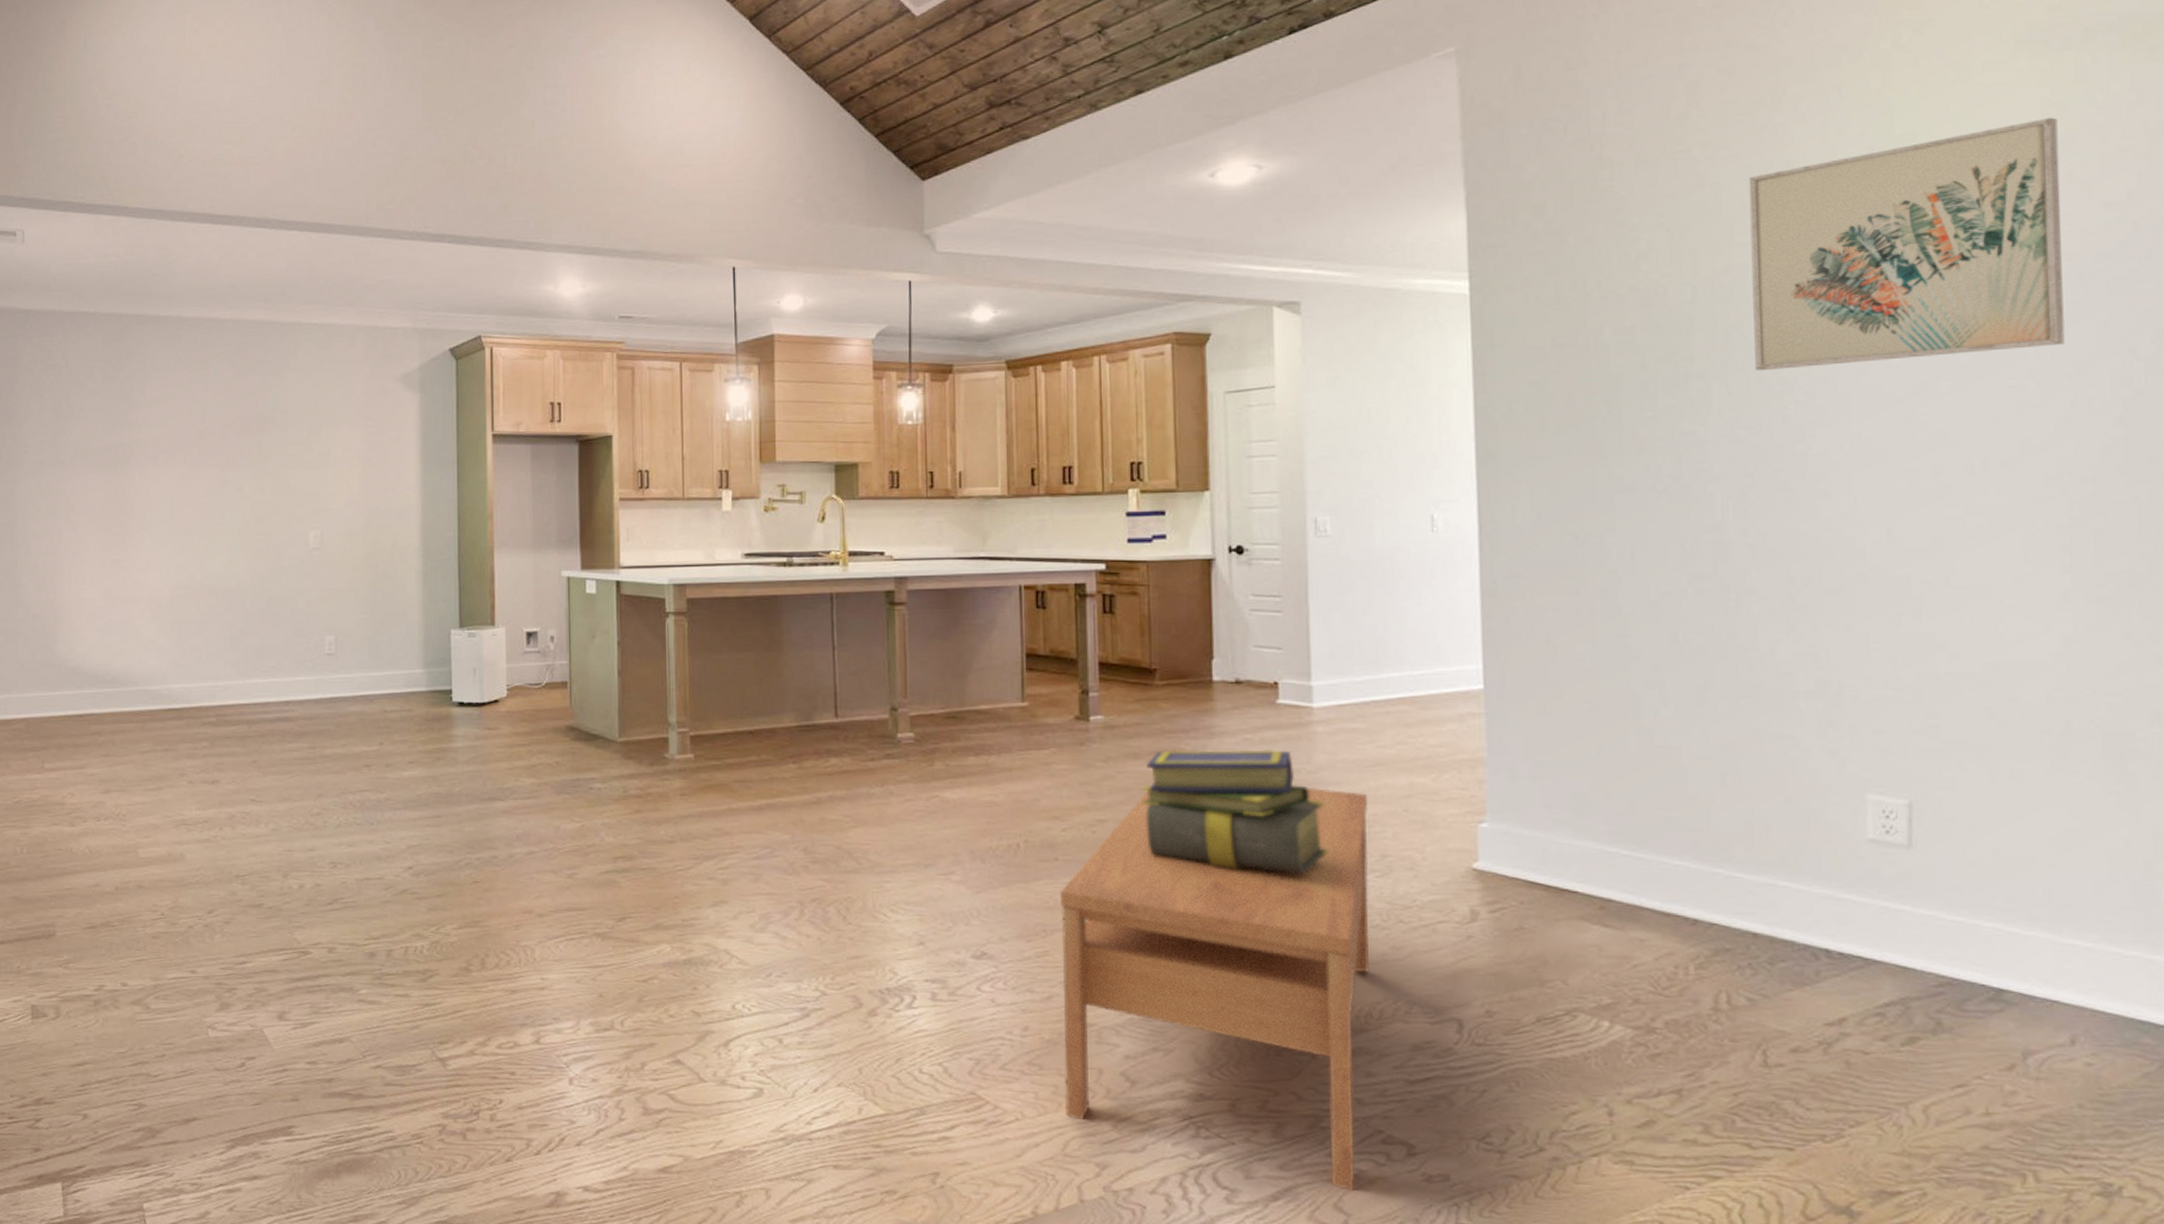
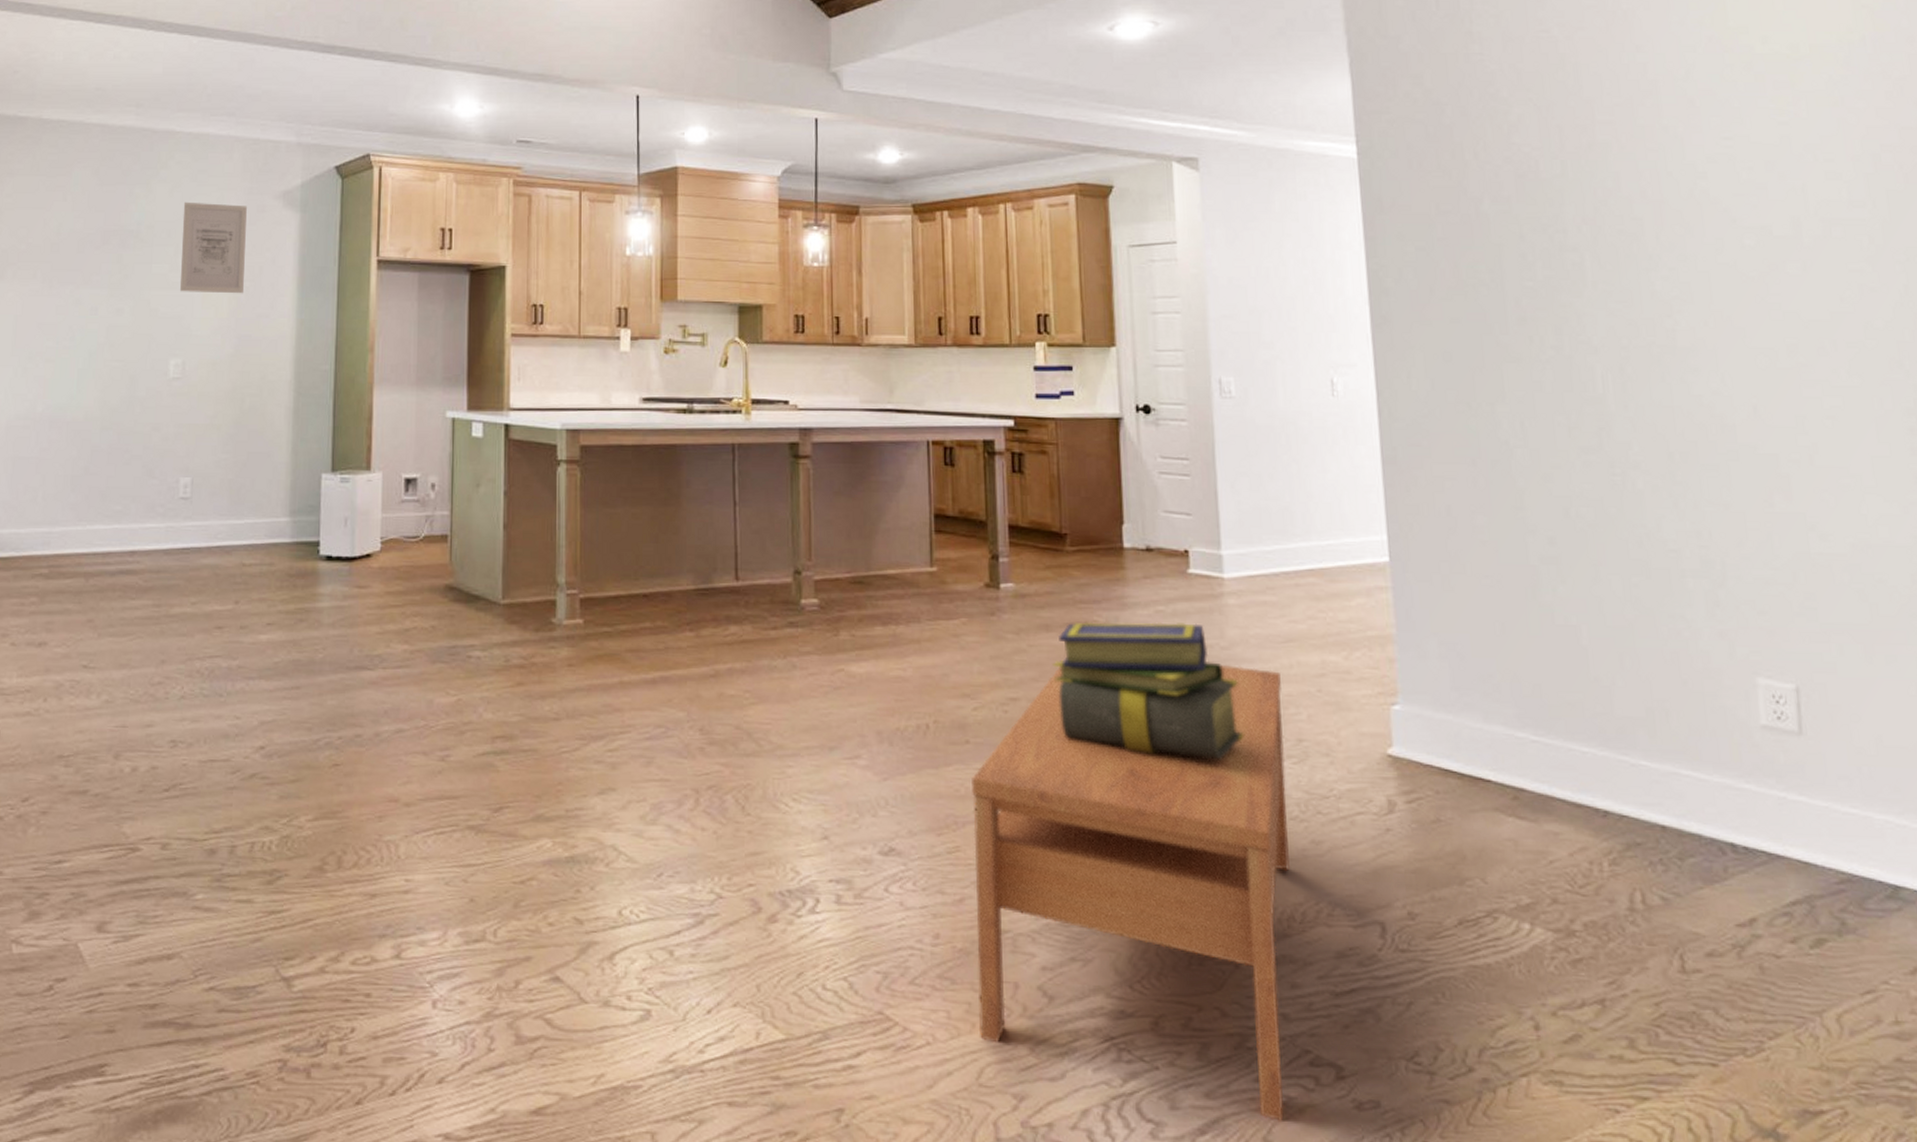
wall art: none [313,387,372,471] -> present [180,201,247,294]
wall art: present [1749,117,2065,370] -> none [1604,18,1894,245]

